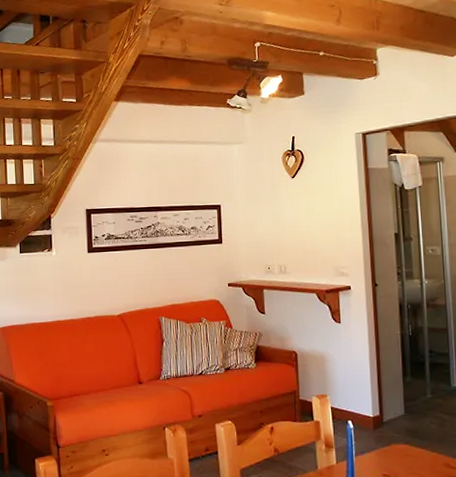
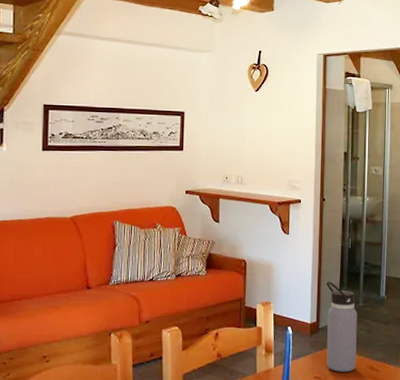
water bottle: none [387,372,430,471] -> present [326,282,357,373]

